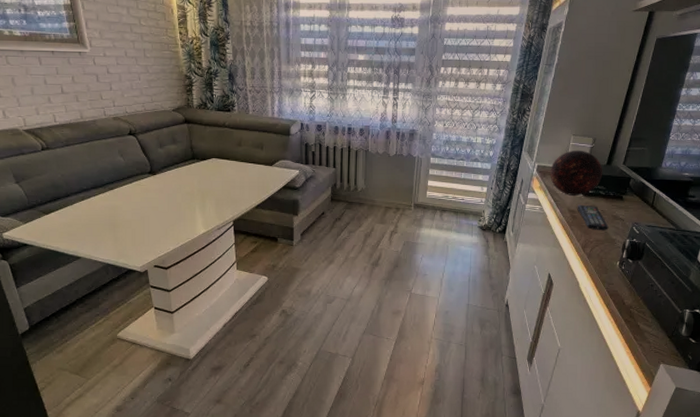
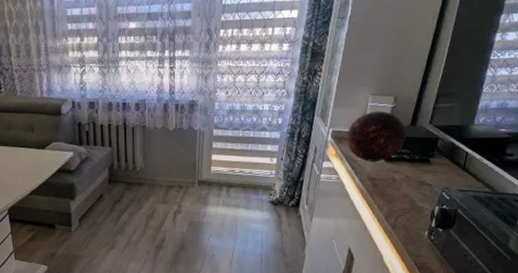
remote control: present [577,204,609,231] -> none [378,171,415,199]

